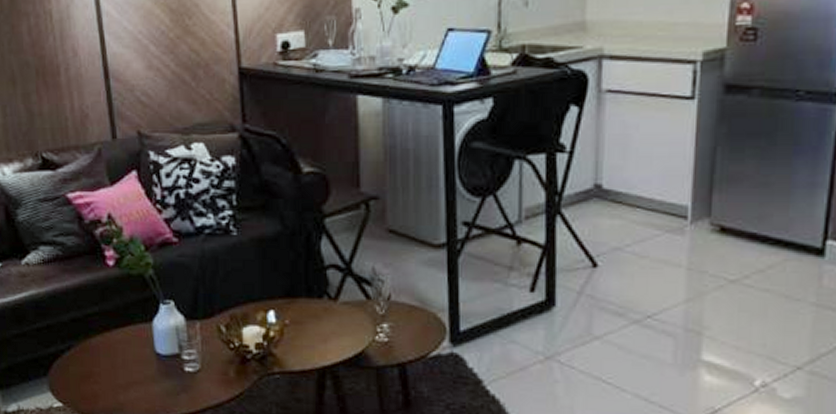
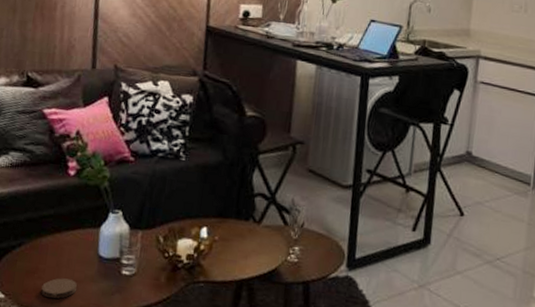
coaster: none [100,381,138,404] -> present [41,278,77,299]

